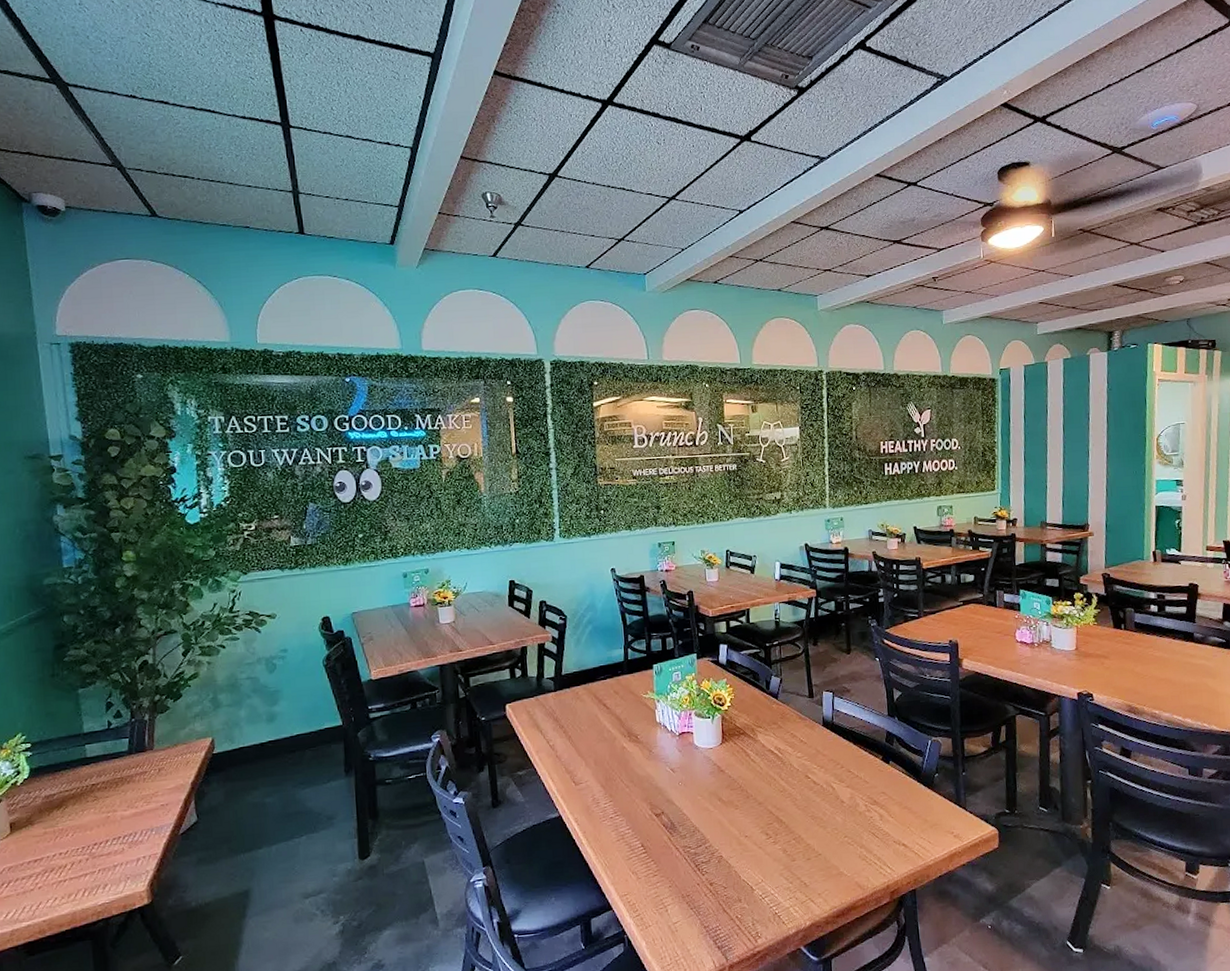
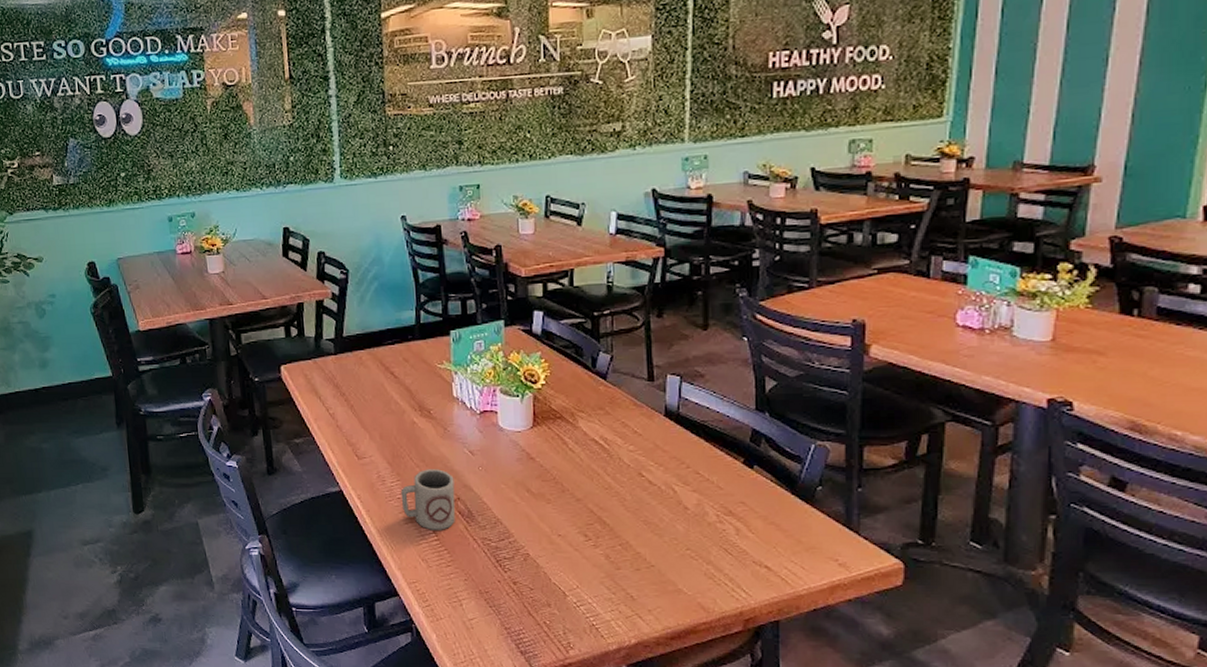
cup: none [613,787,660,844] -> present [400,469,456,530]

